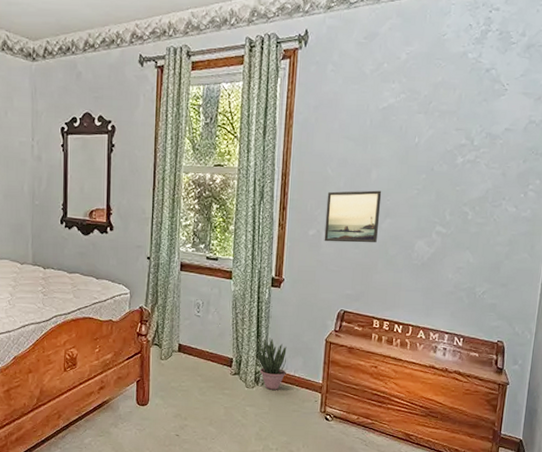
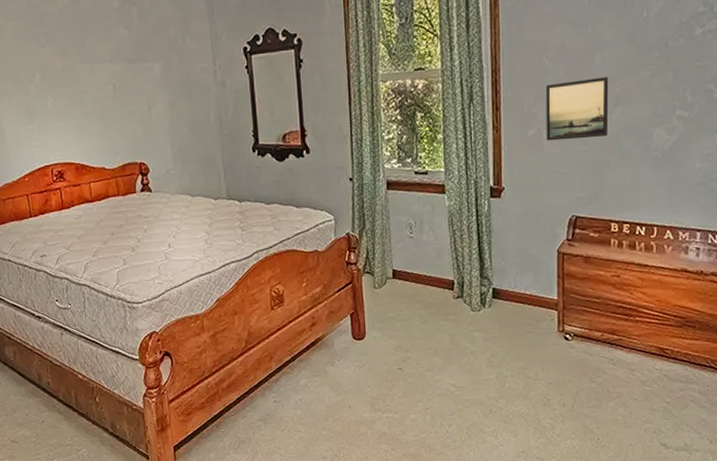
potted plant: present [257,338,287,390] -> none [479,254,516,311]

